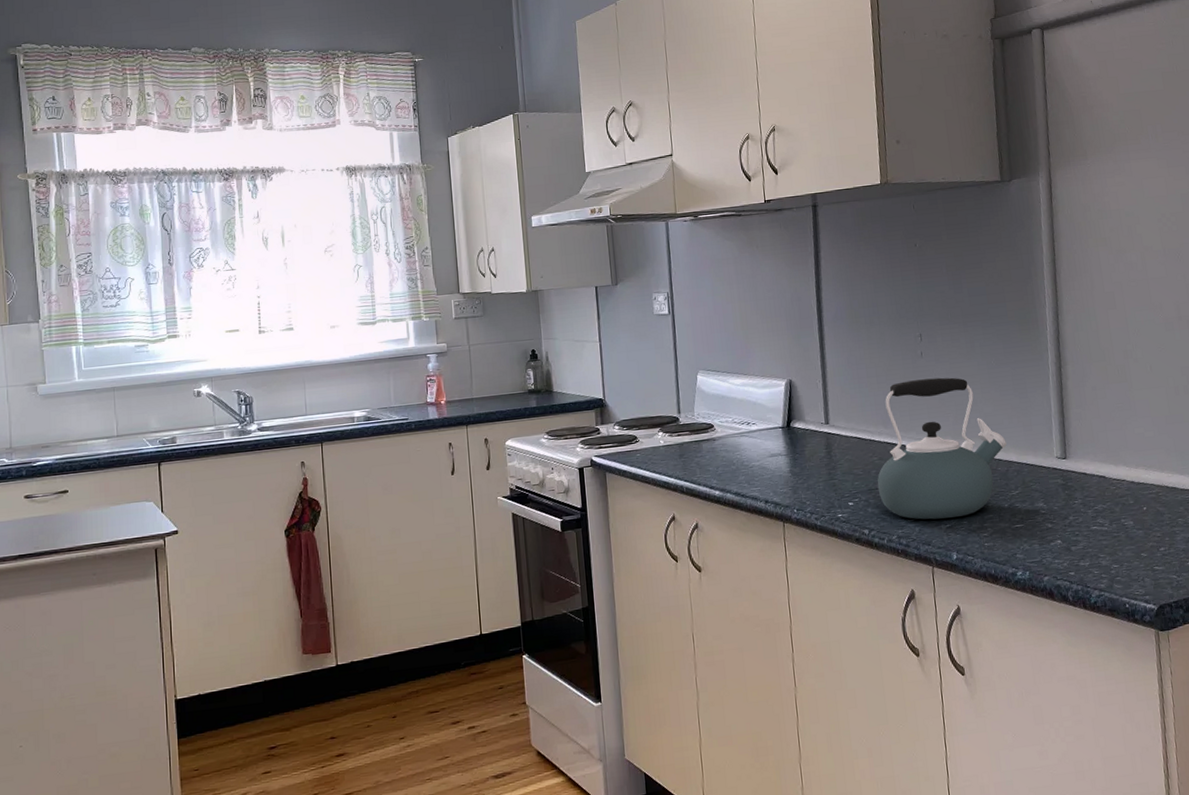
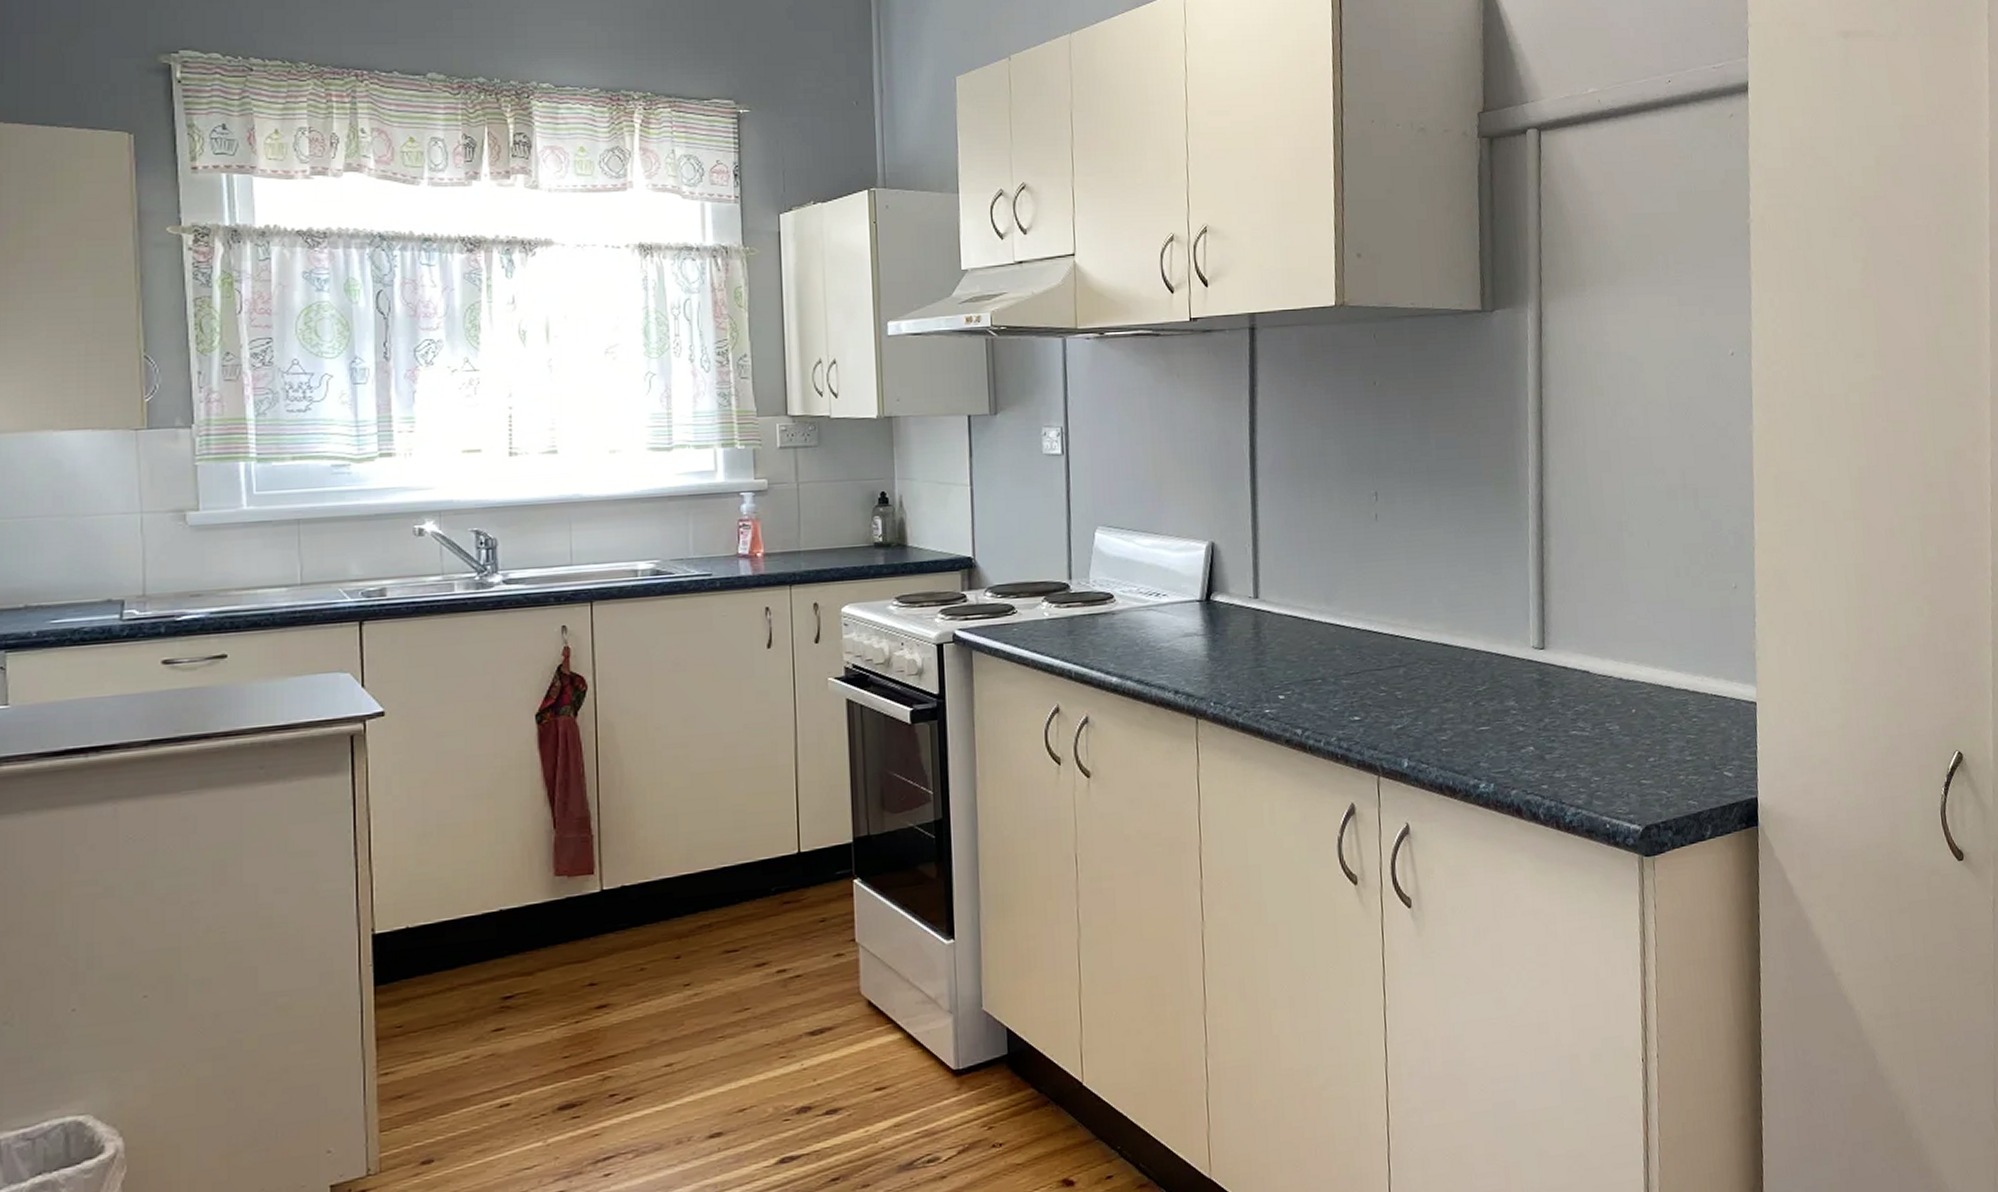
kettle: present [877,377,1007,520] -> none [1315,546,1474,719]

